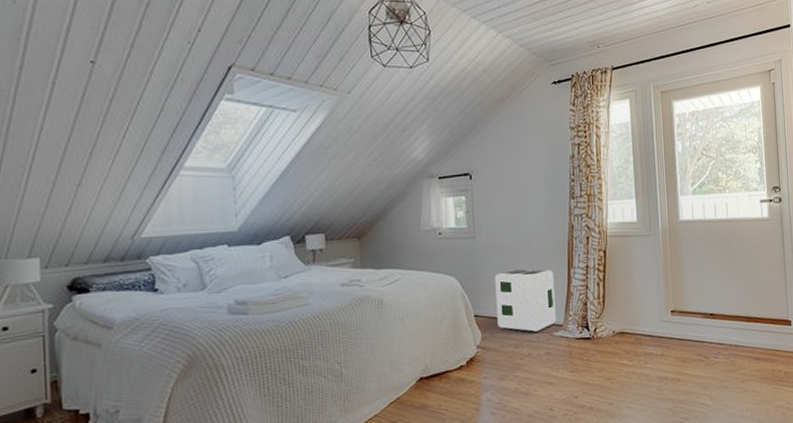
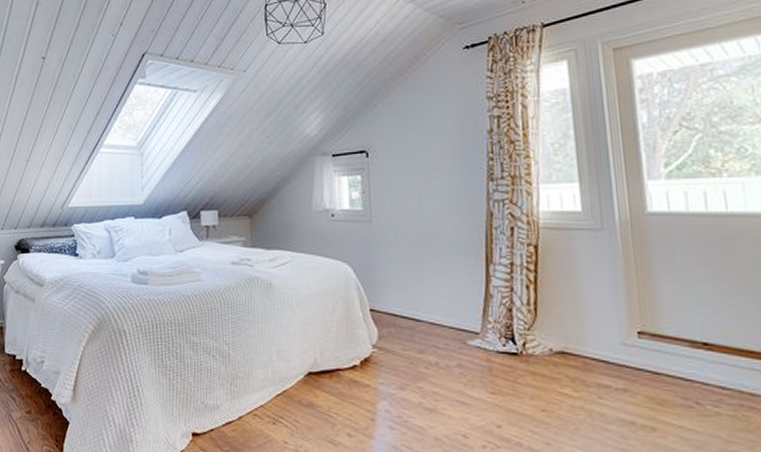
air purifier: present [495,269,556,332] -> none [394,261,470,337]

